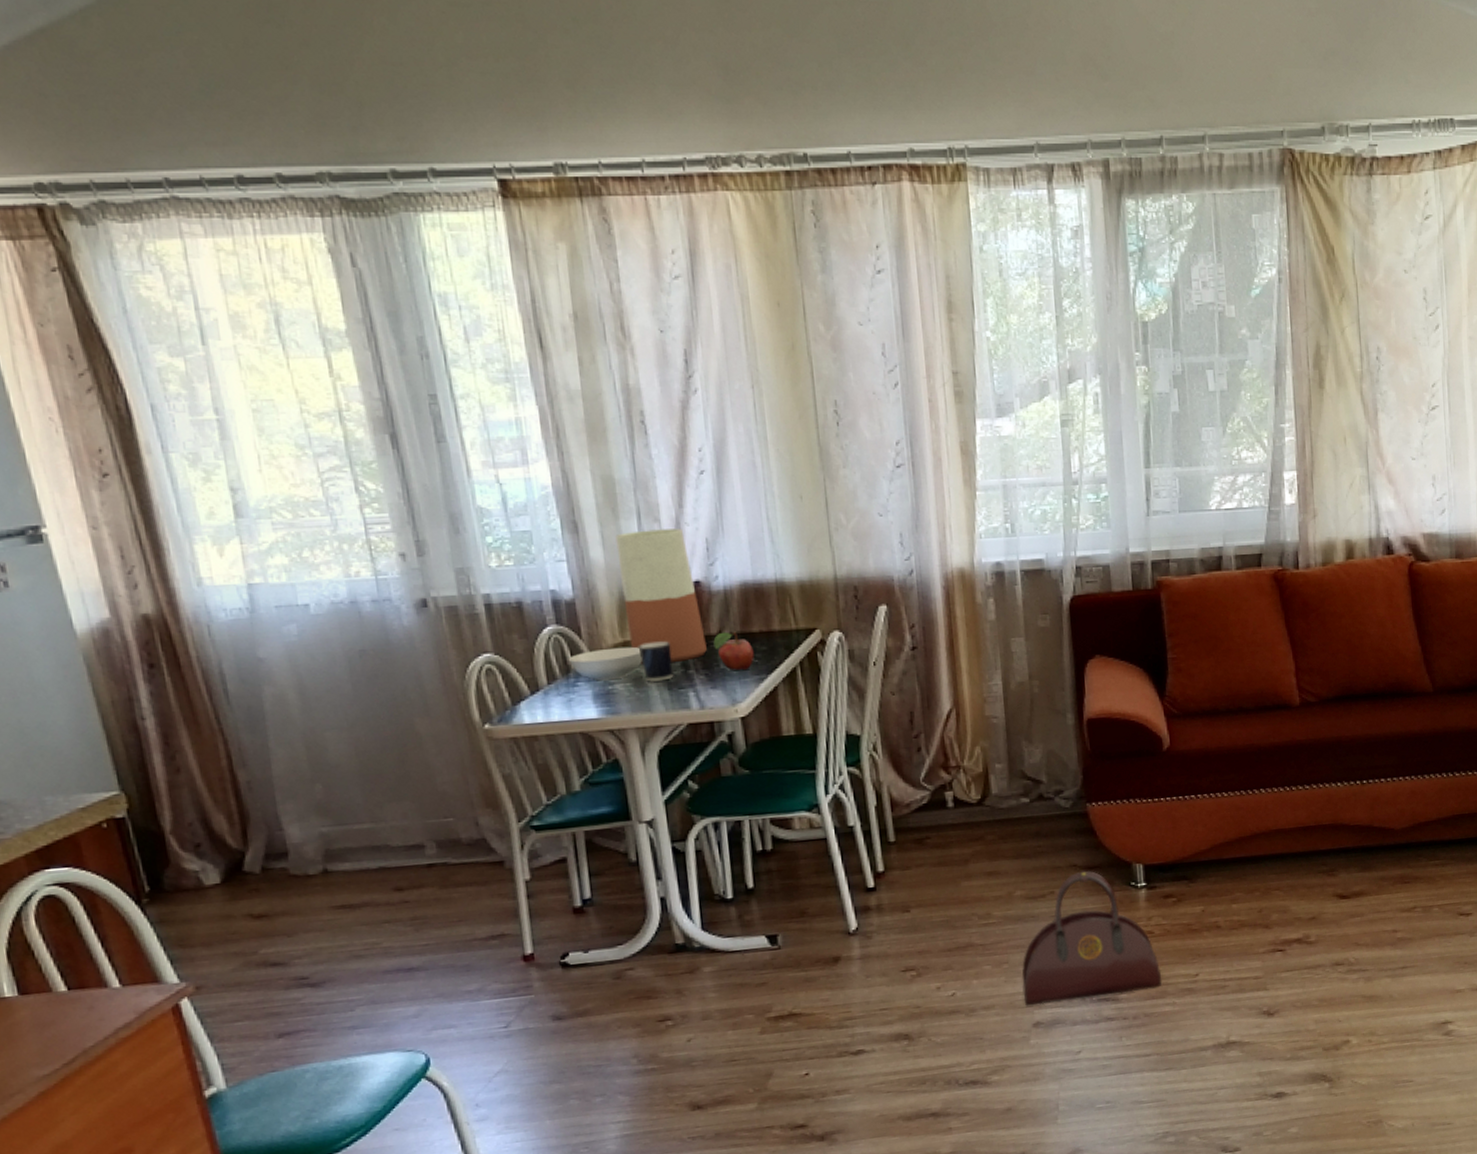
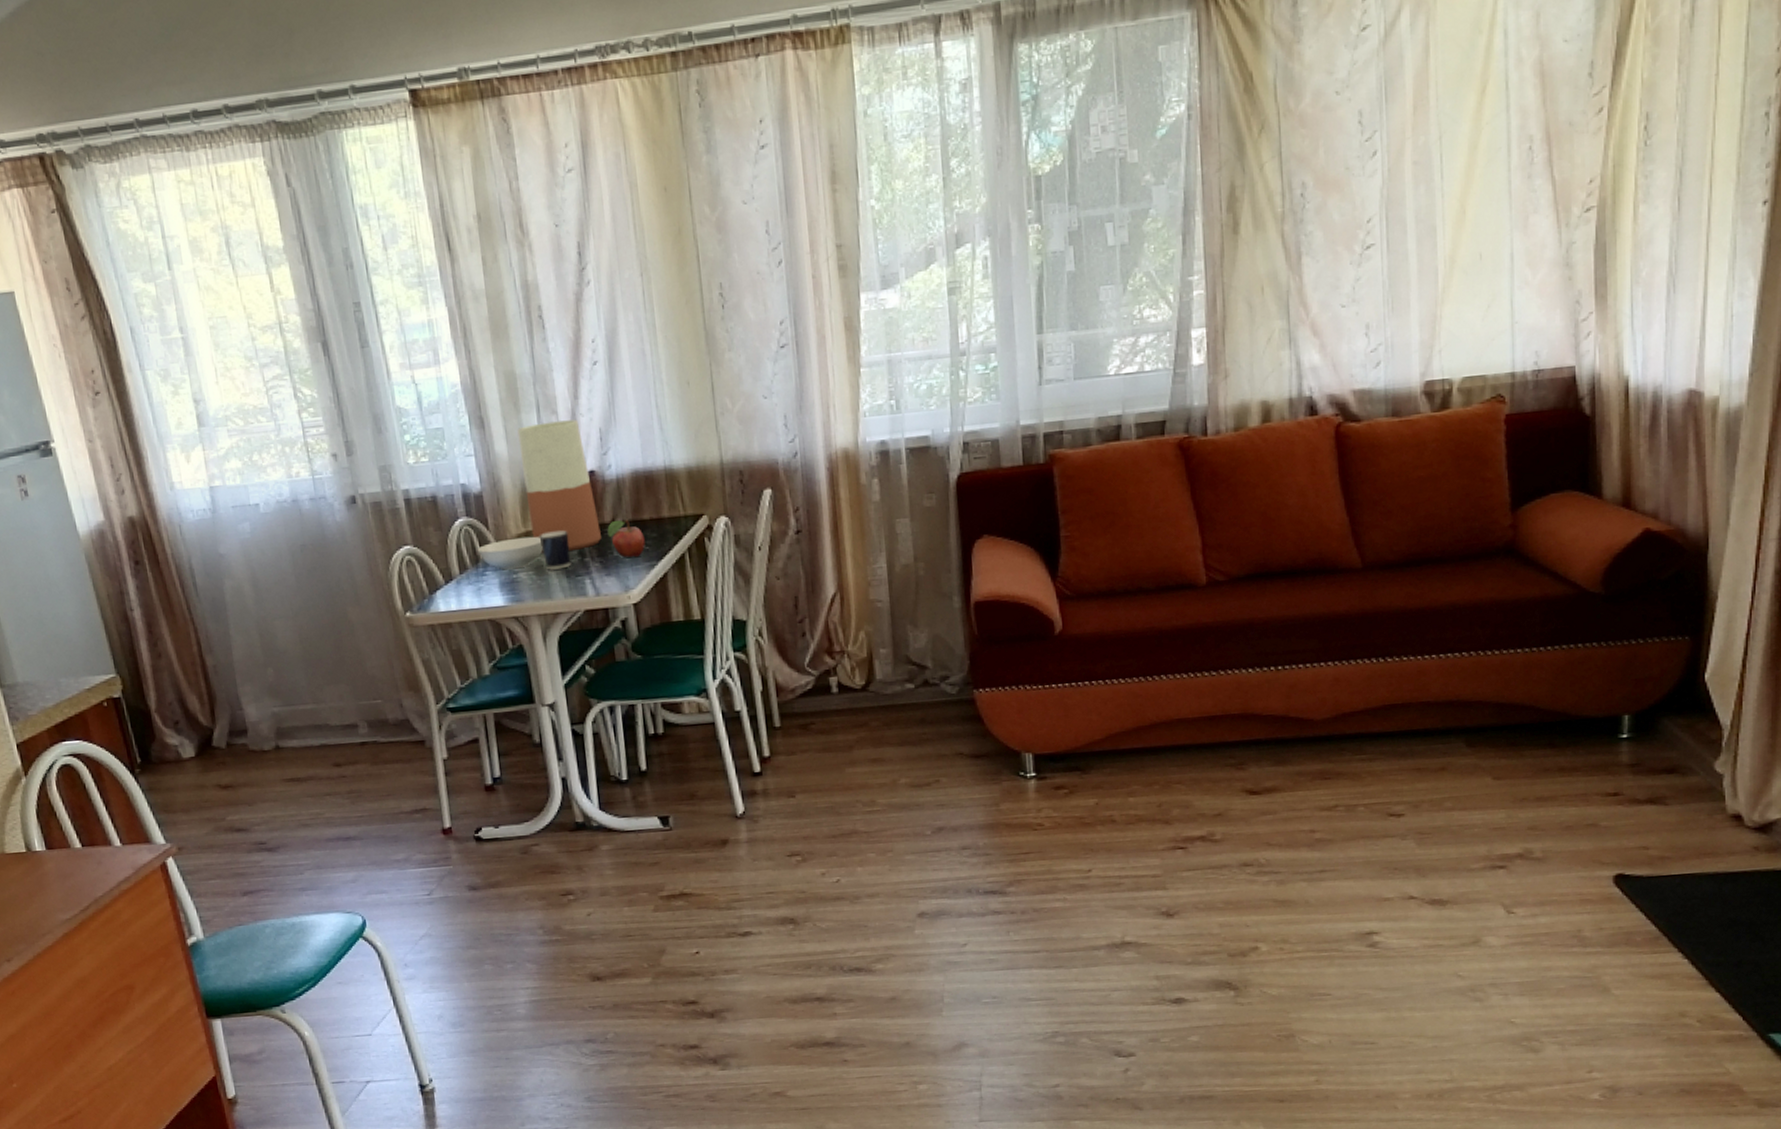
handbag: present [1021,870,1163,1006] -> none [906,759,1053,896]

